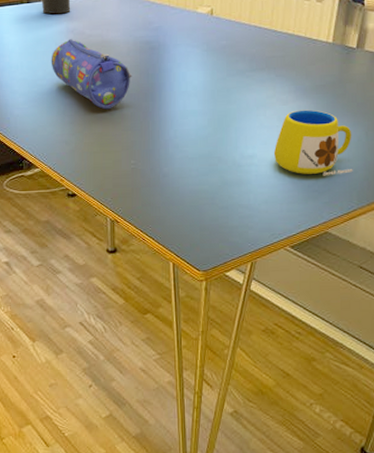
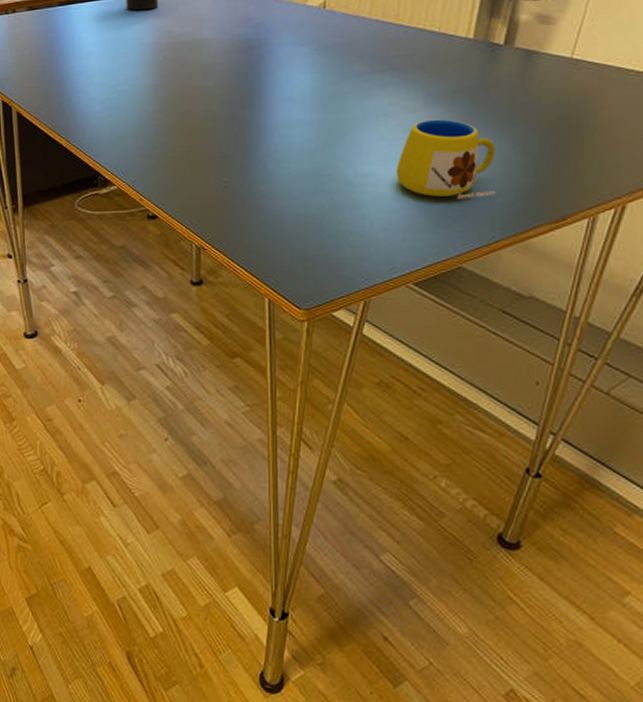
pencil case: present [51,39,133,110] -> none [133,38,228,119]

